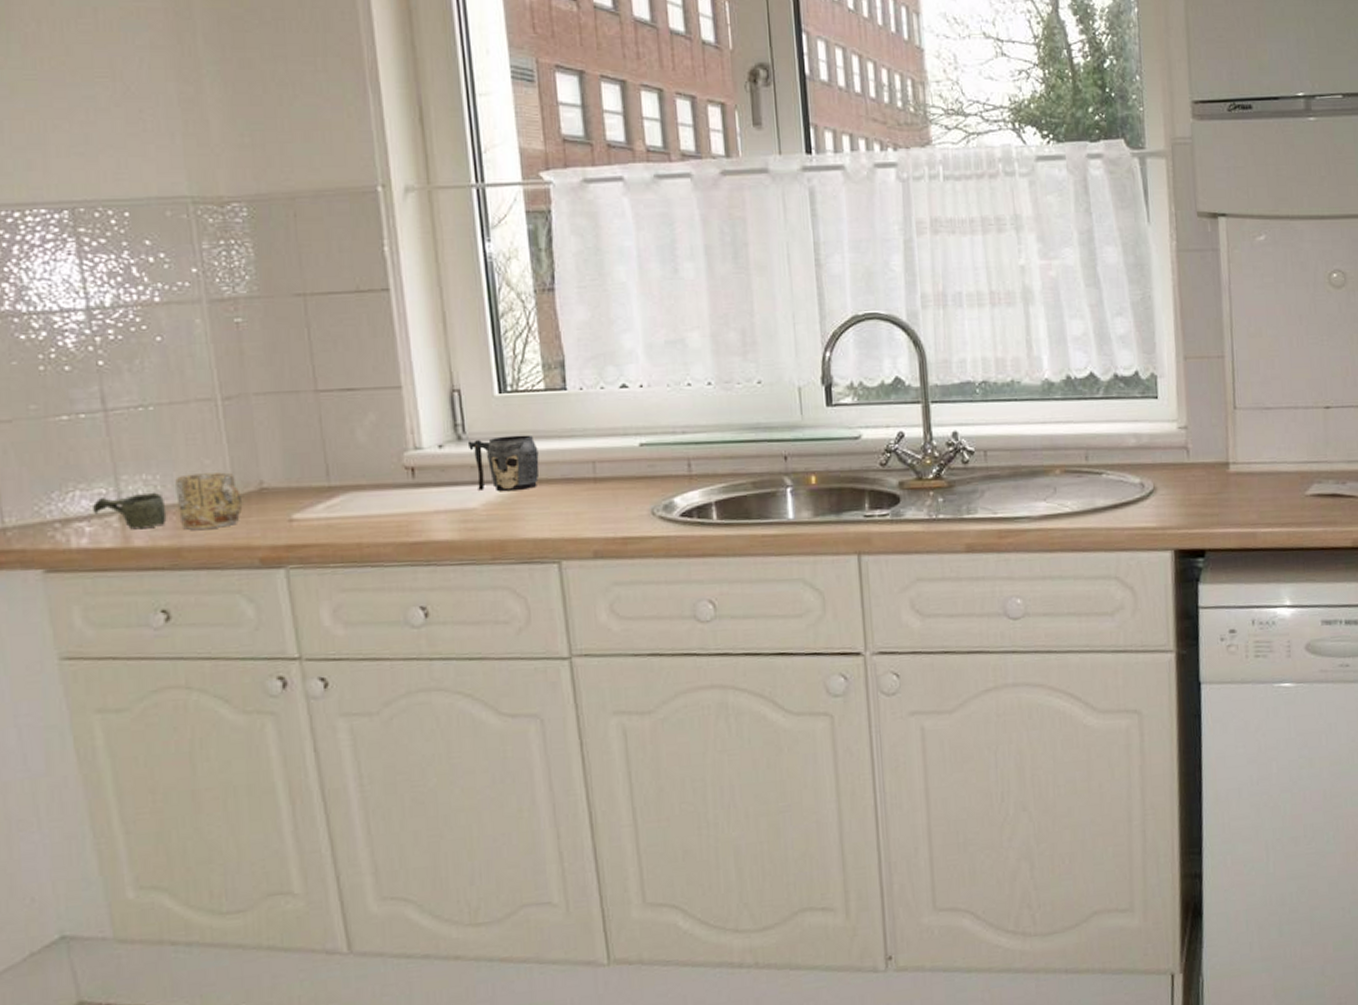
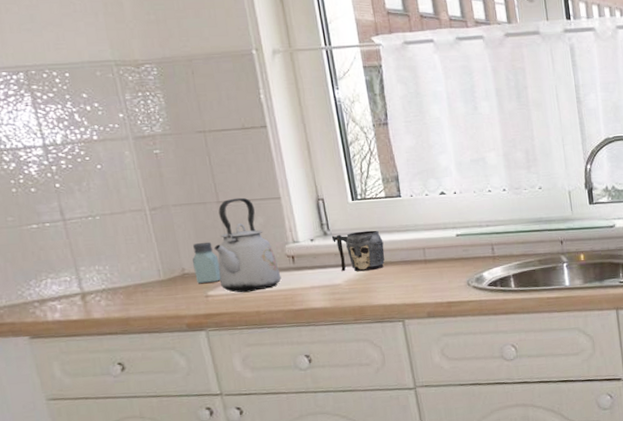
cup: present [93,492,167,530] -> none [61,278,116,306]
mug: present [175,471,243,530] -> none [120,262,171,305]
saltshaker: none [275,445,313,502] -> present [192,242,222,283]
kettle: none [305,385,395,517] -> present [214,197,282,293]

